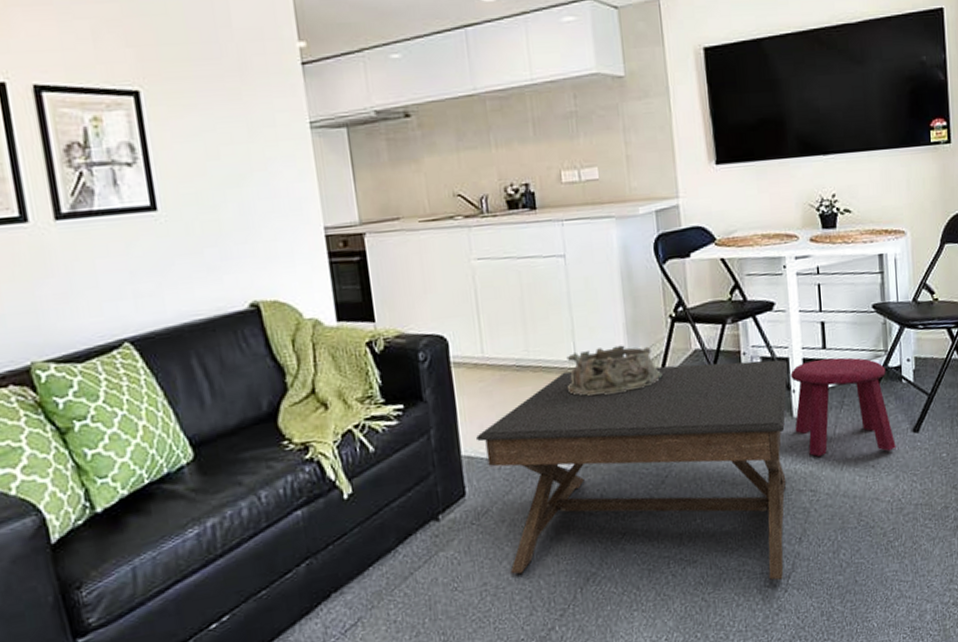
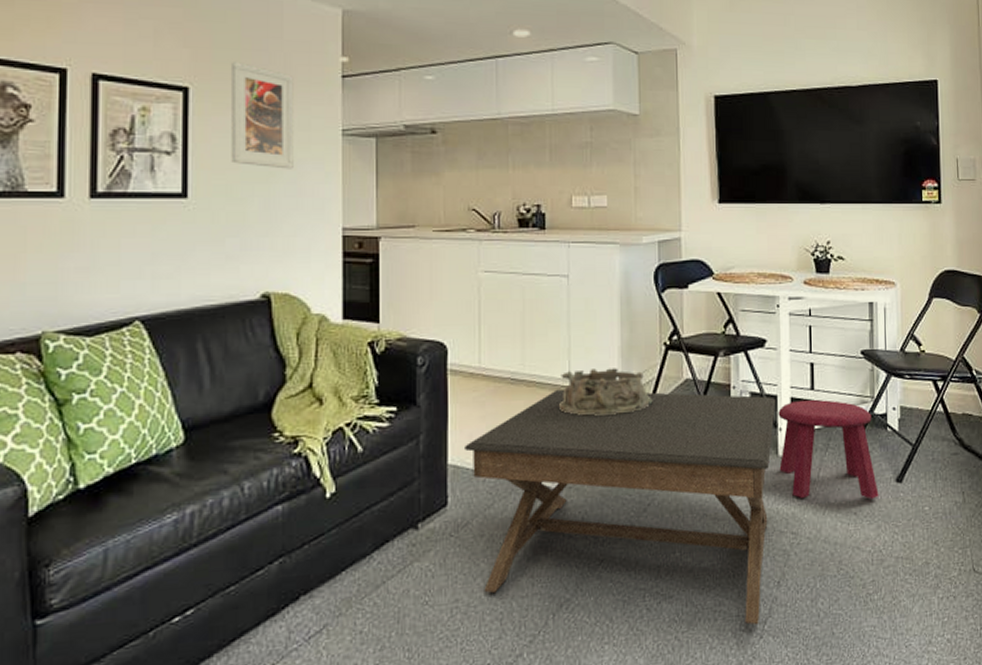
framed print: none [179,58,264,171] -> present [230,62,294,169]

